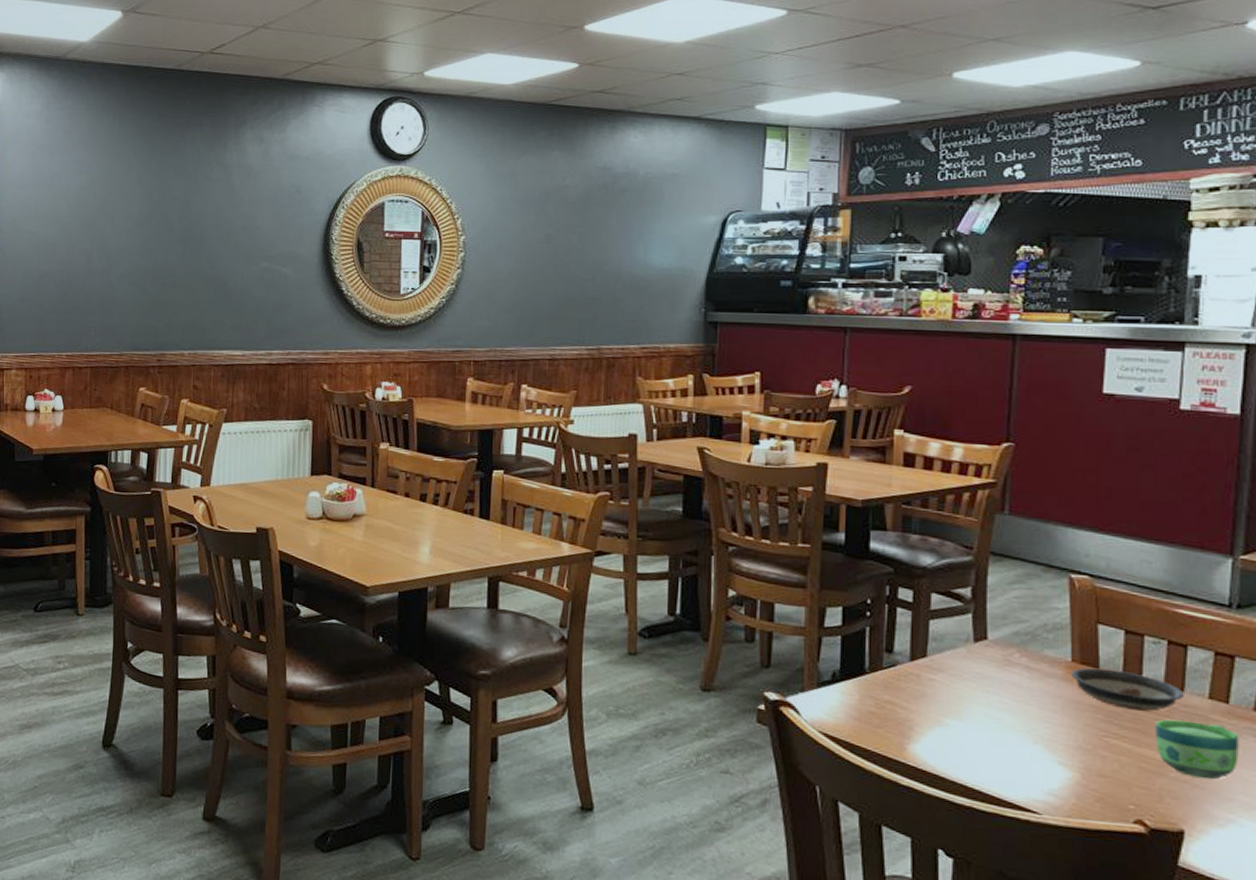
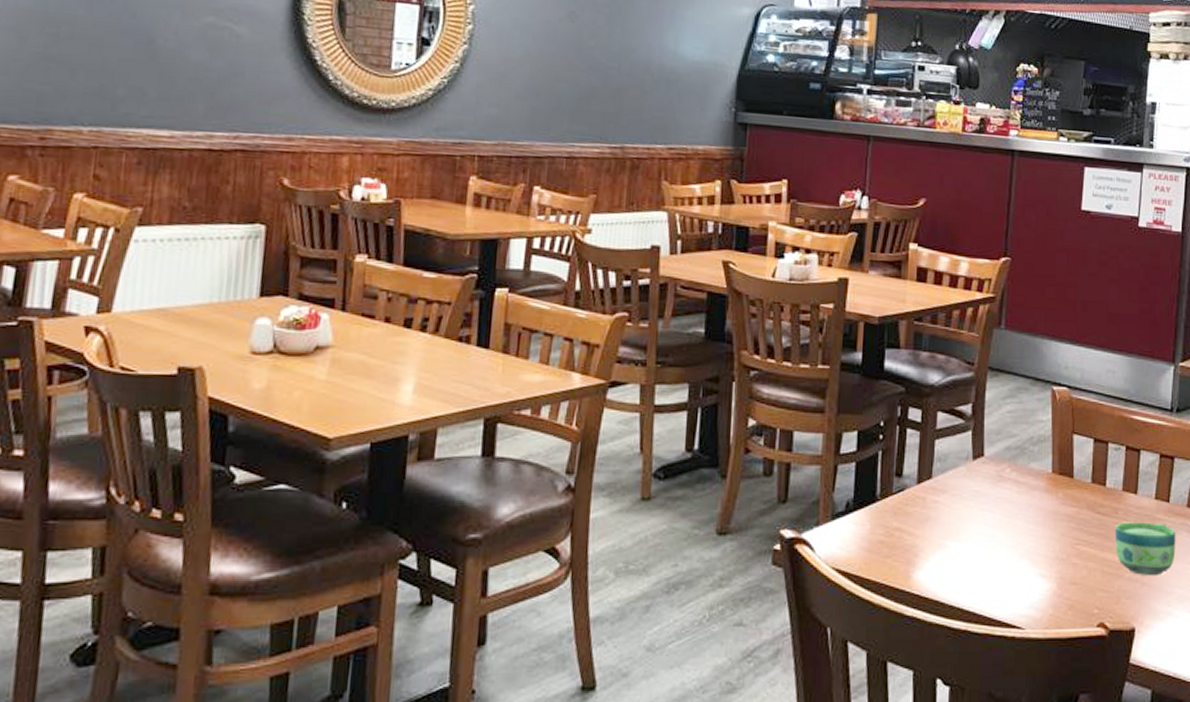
saucer: present [1071,667,1184,712] -> none [1052,477,1137,516]

